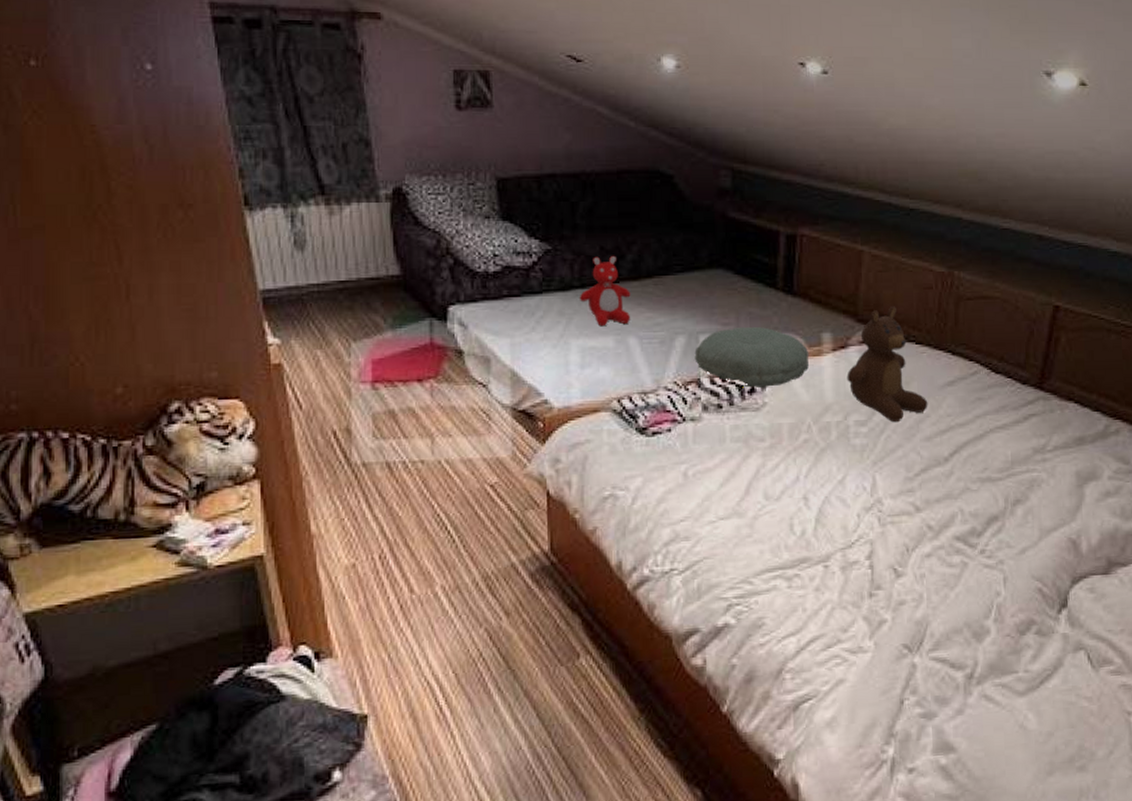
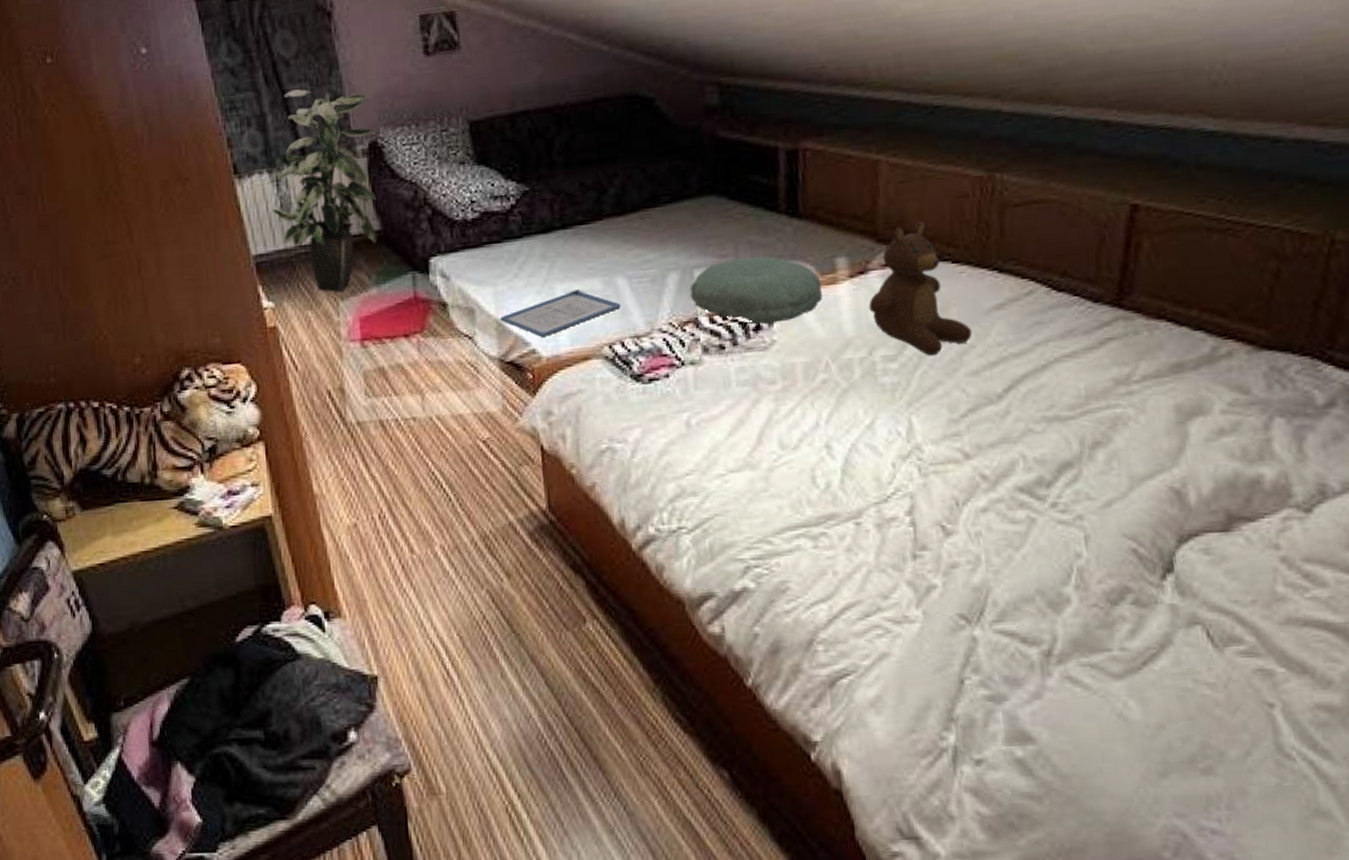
indoor plant: none [285,127,401,334] -> present [272,89,378,292]
tablet: none [515,346,631,388] -> present [500,290,621,337]
teddy bear: present [579,255,631,327] -> none [561,190,618,268]

